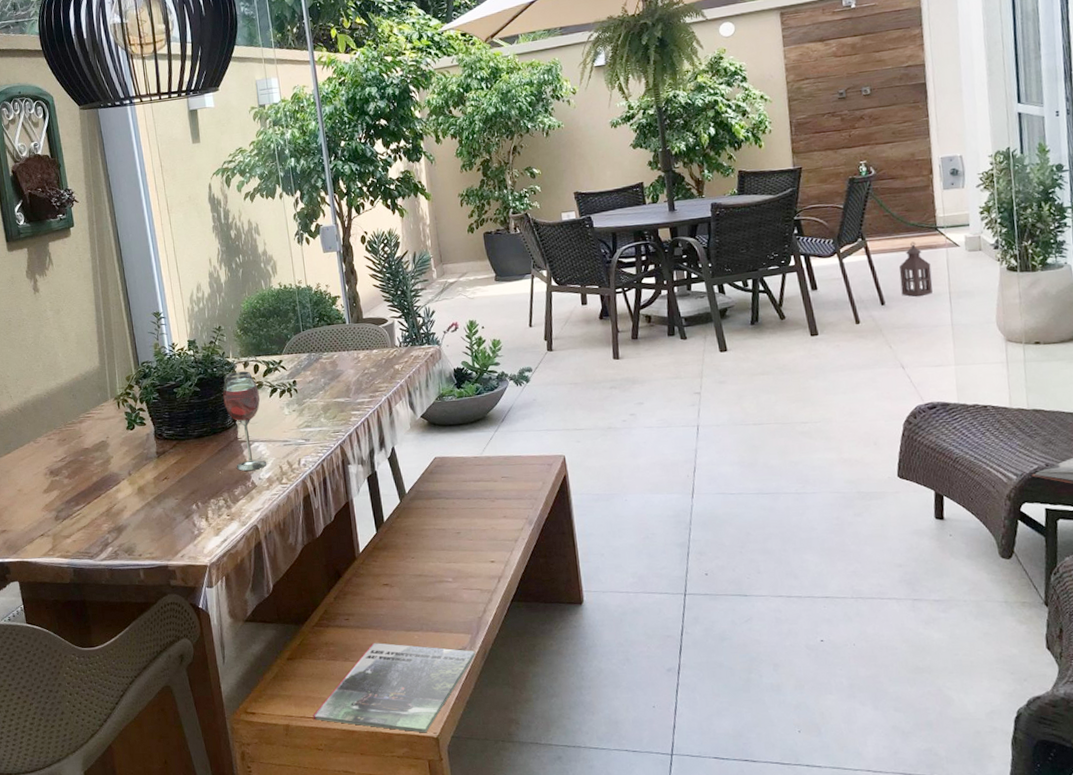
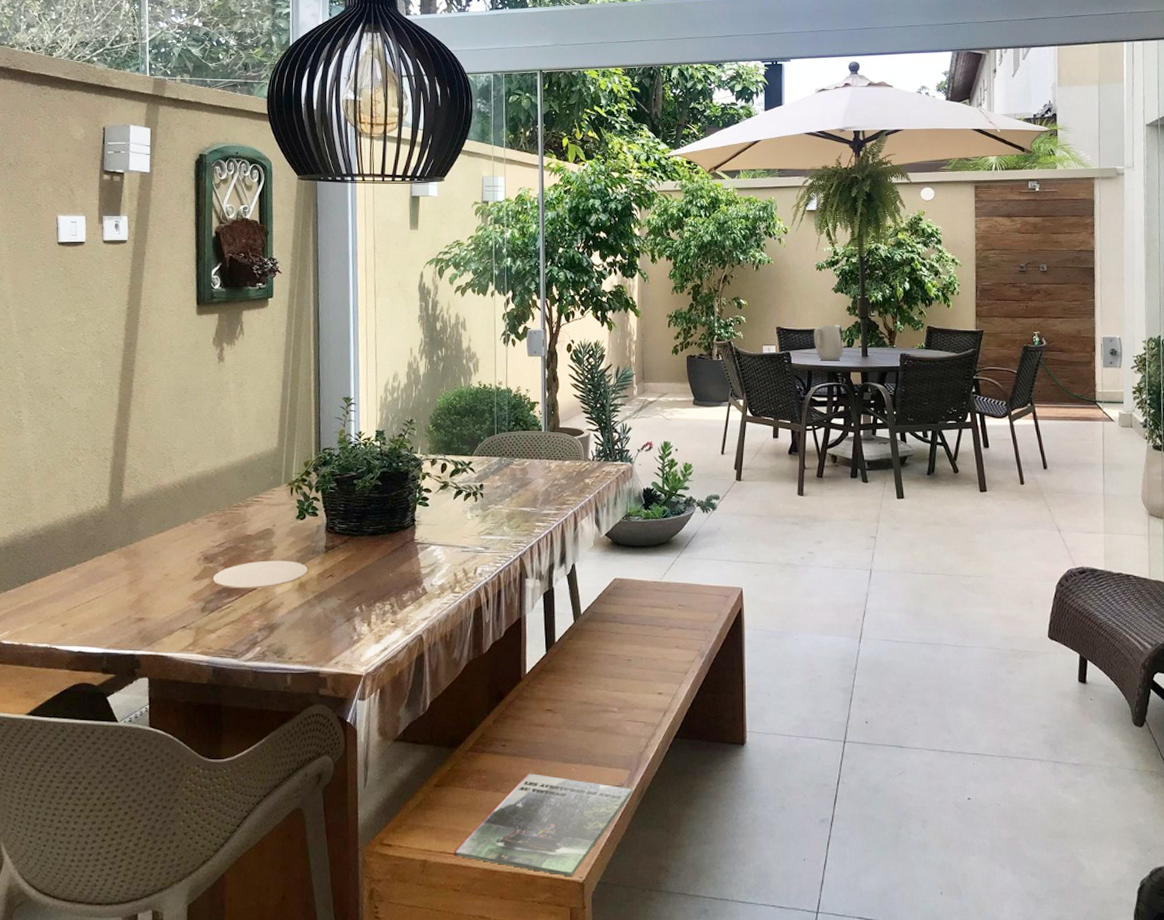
plate: none [61,468,144,498] -> present [213,560,308,590]
wineglass: present [222,371,267,471] -> none [405,469,444,575]
pitcher: none [614,181,649,221] -> present [813,324,843,361]
lantern: present [899,241,933,297] -> none [1061,412,1089,464]

